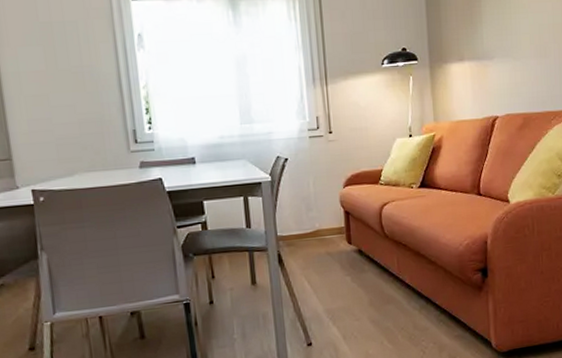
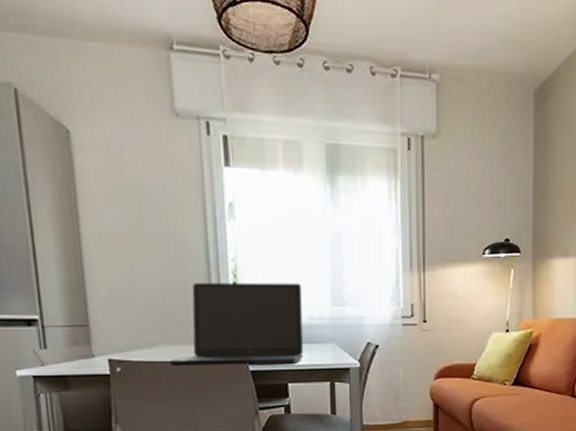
laptop: none [89,104,217,192] -> present [169,282,304,366]

